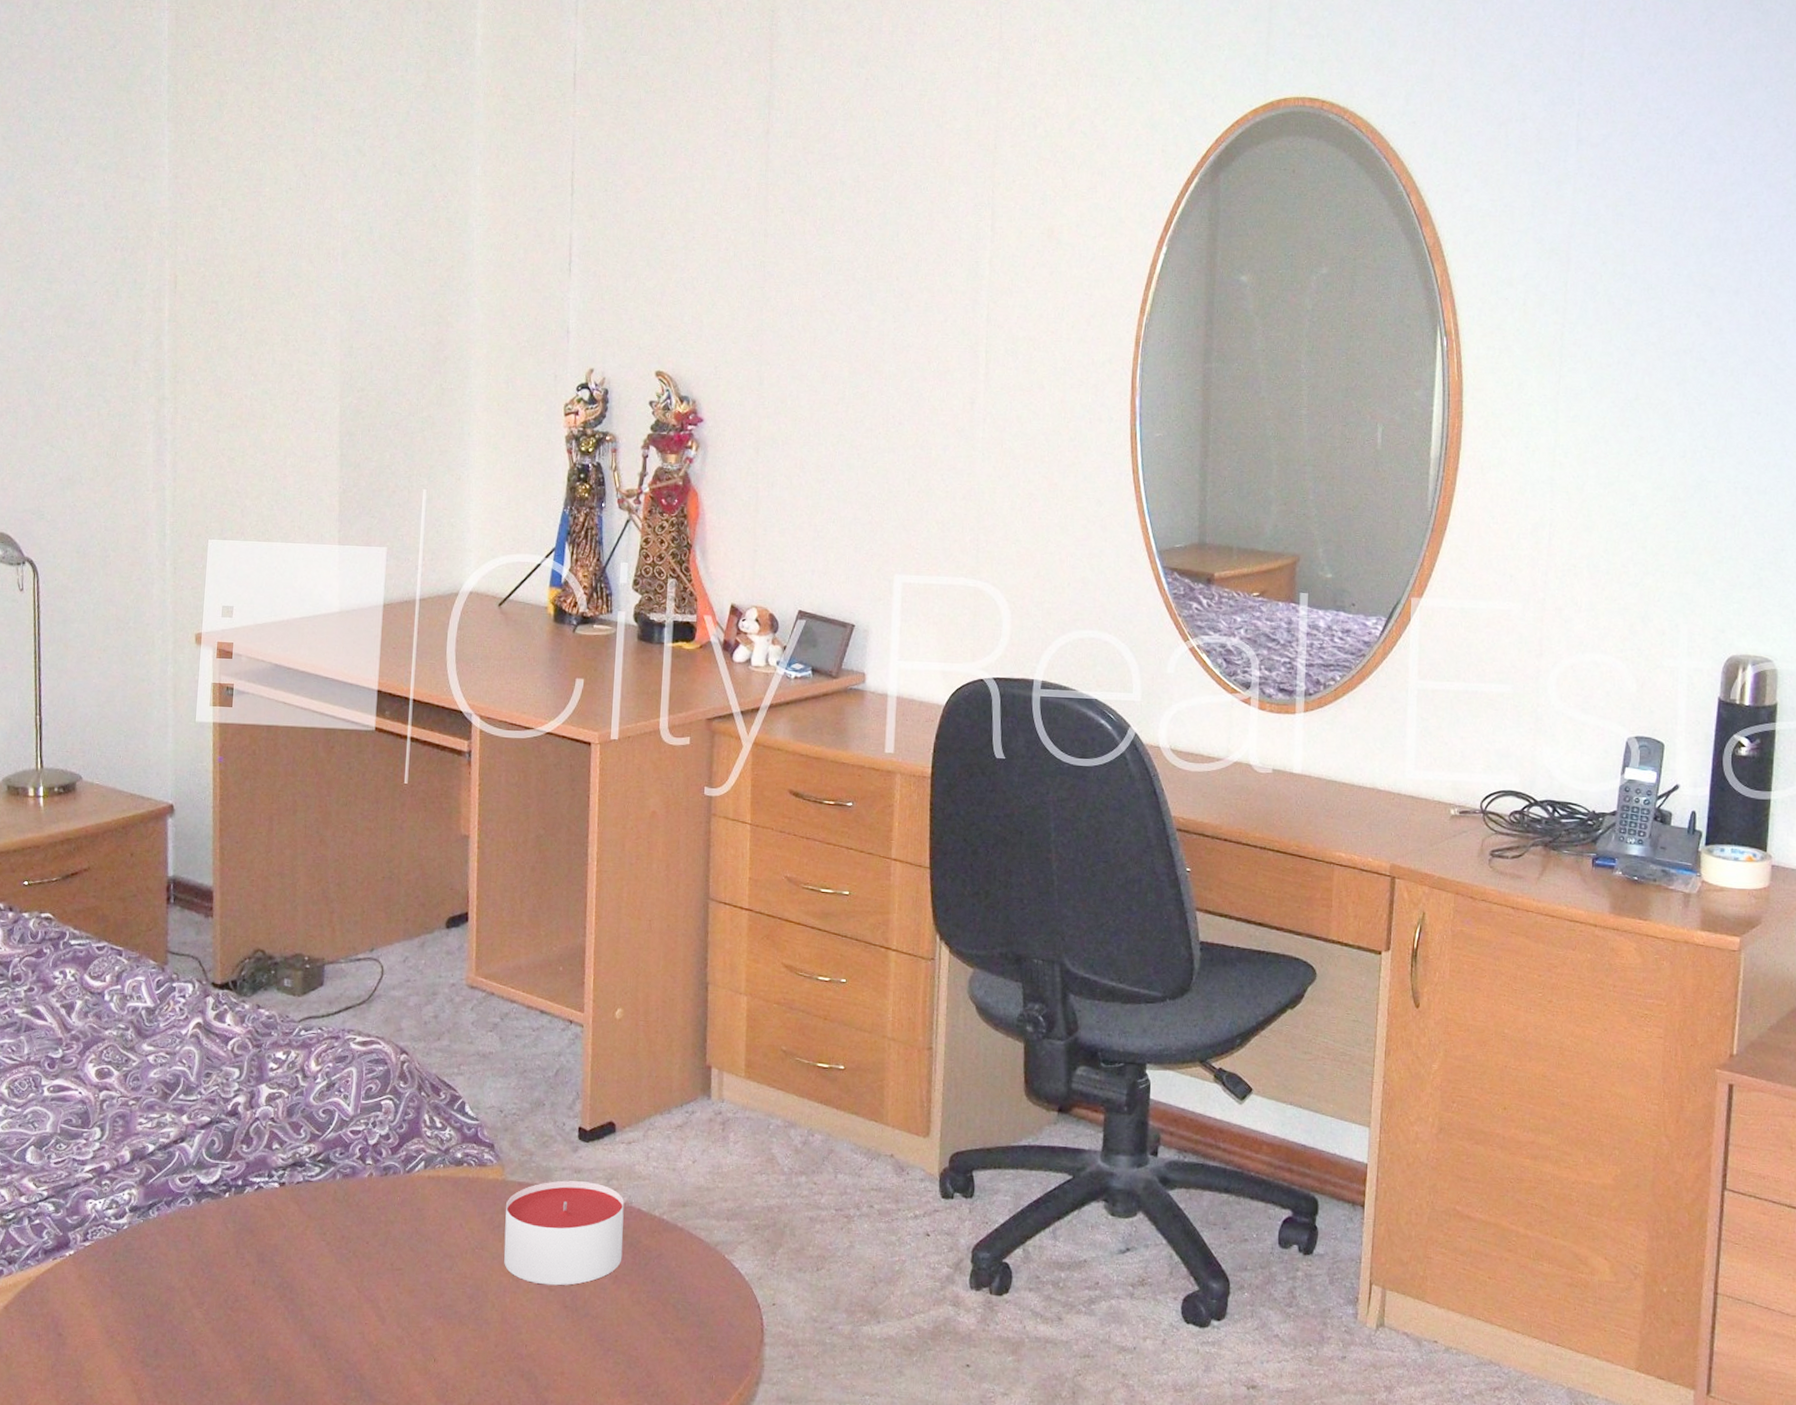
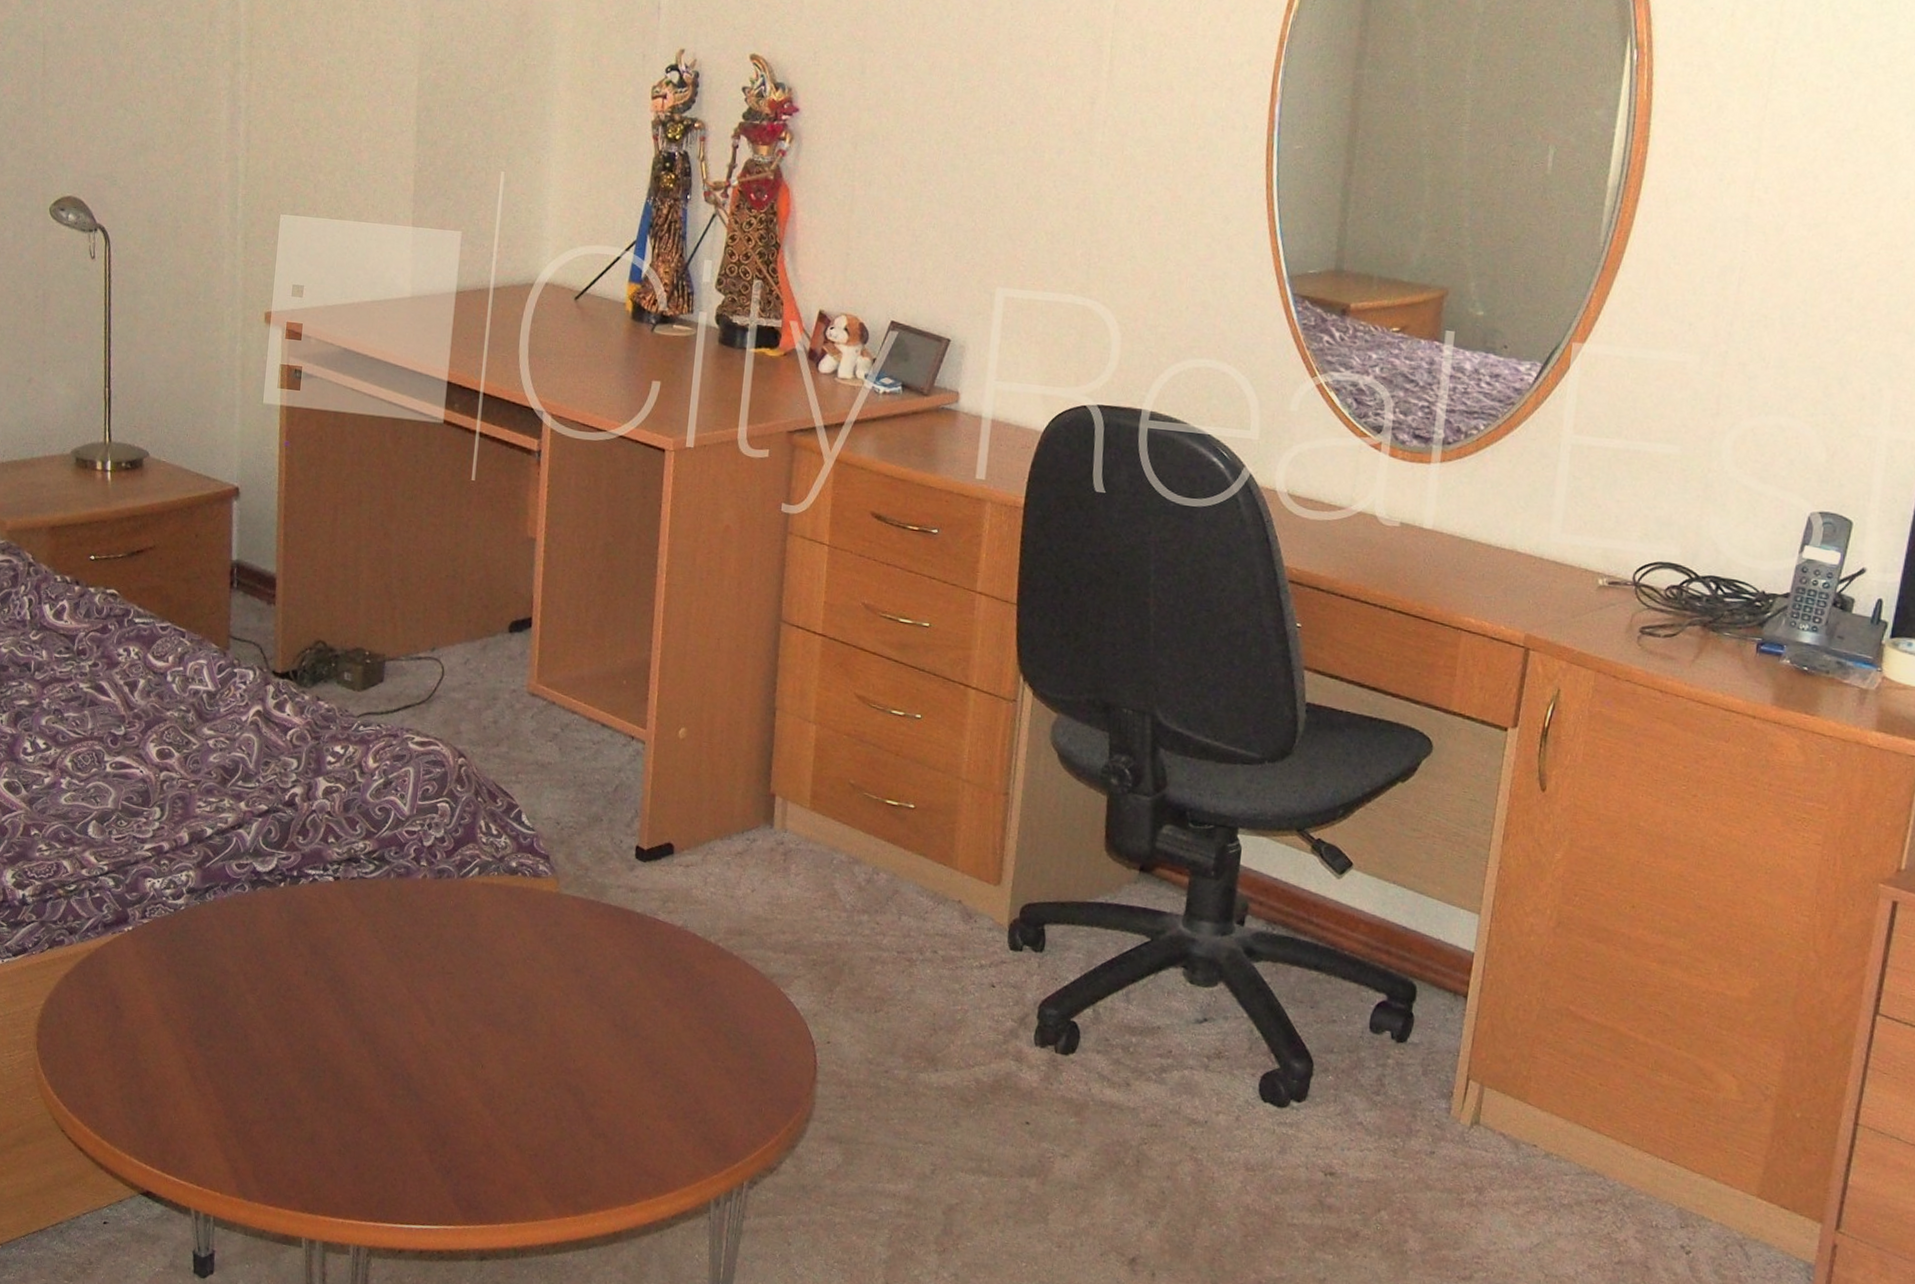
candle: present [504,1180,624,1286] -> none [555,898,680,1004]

